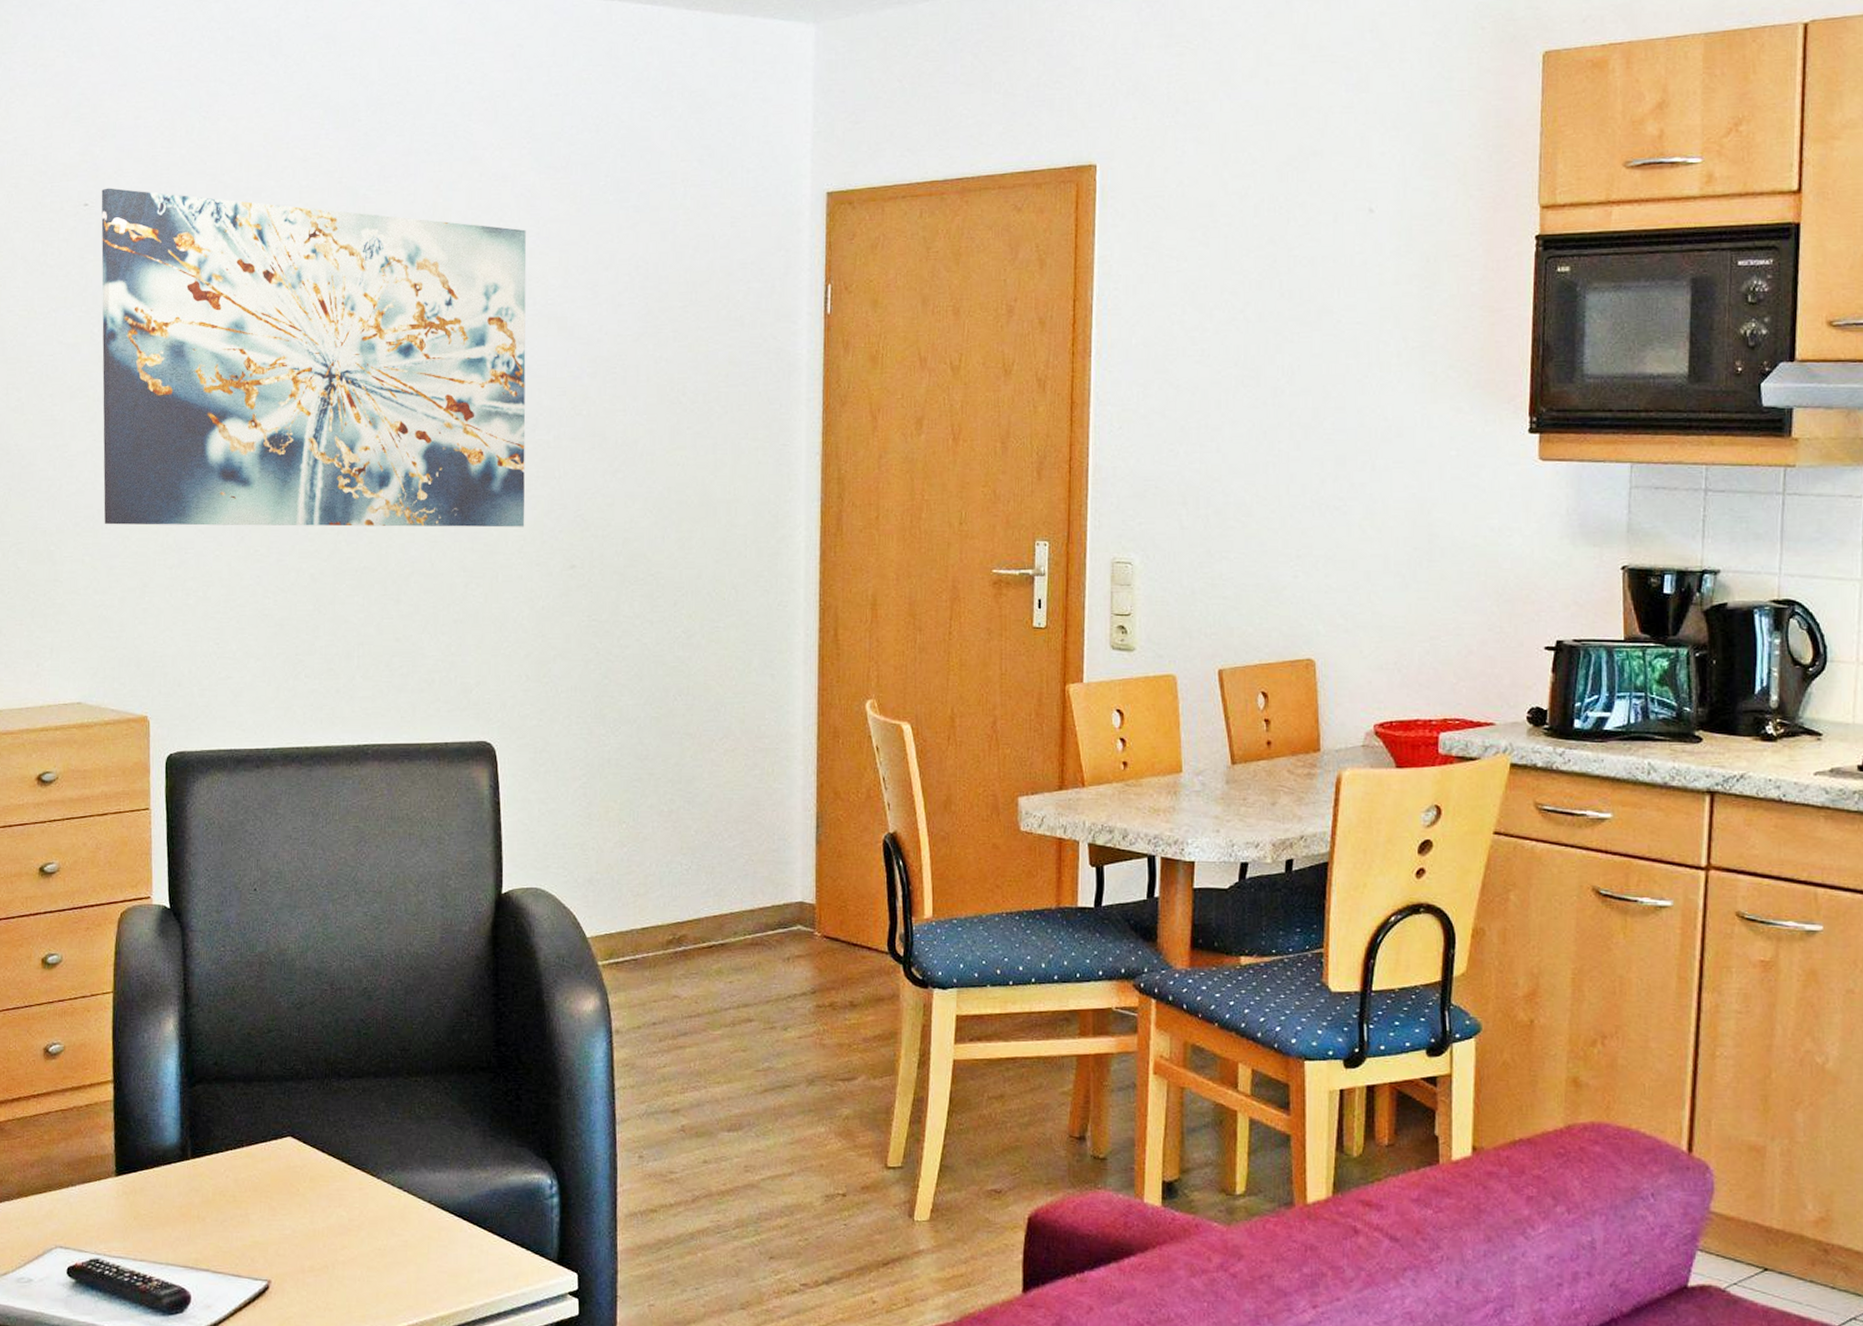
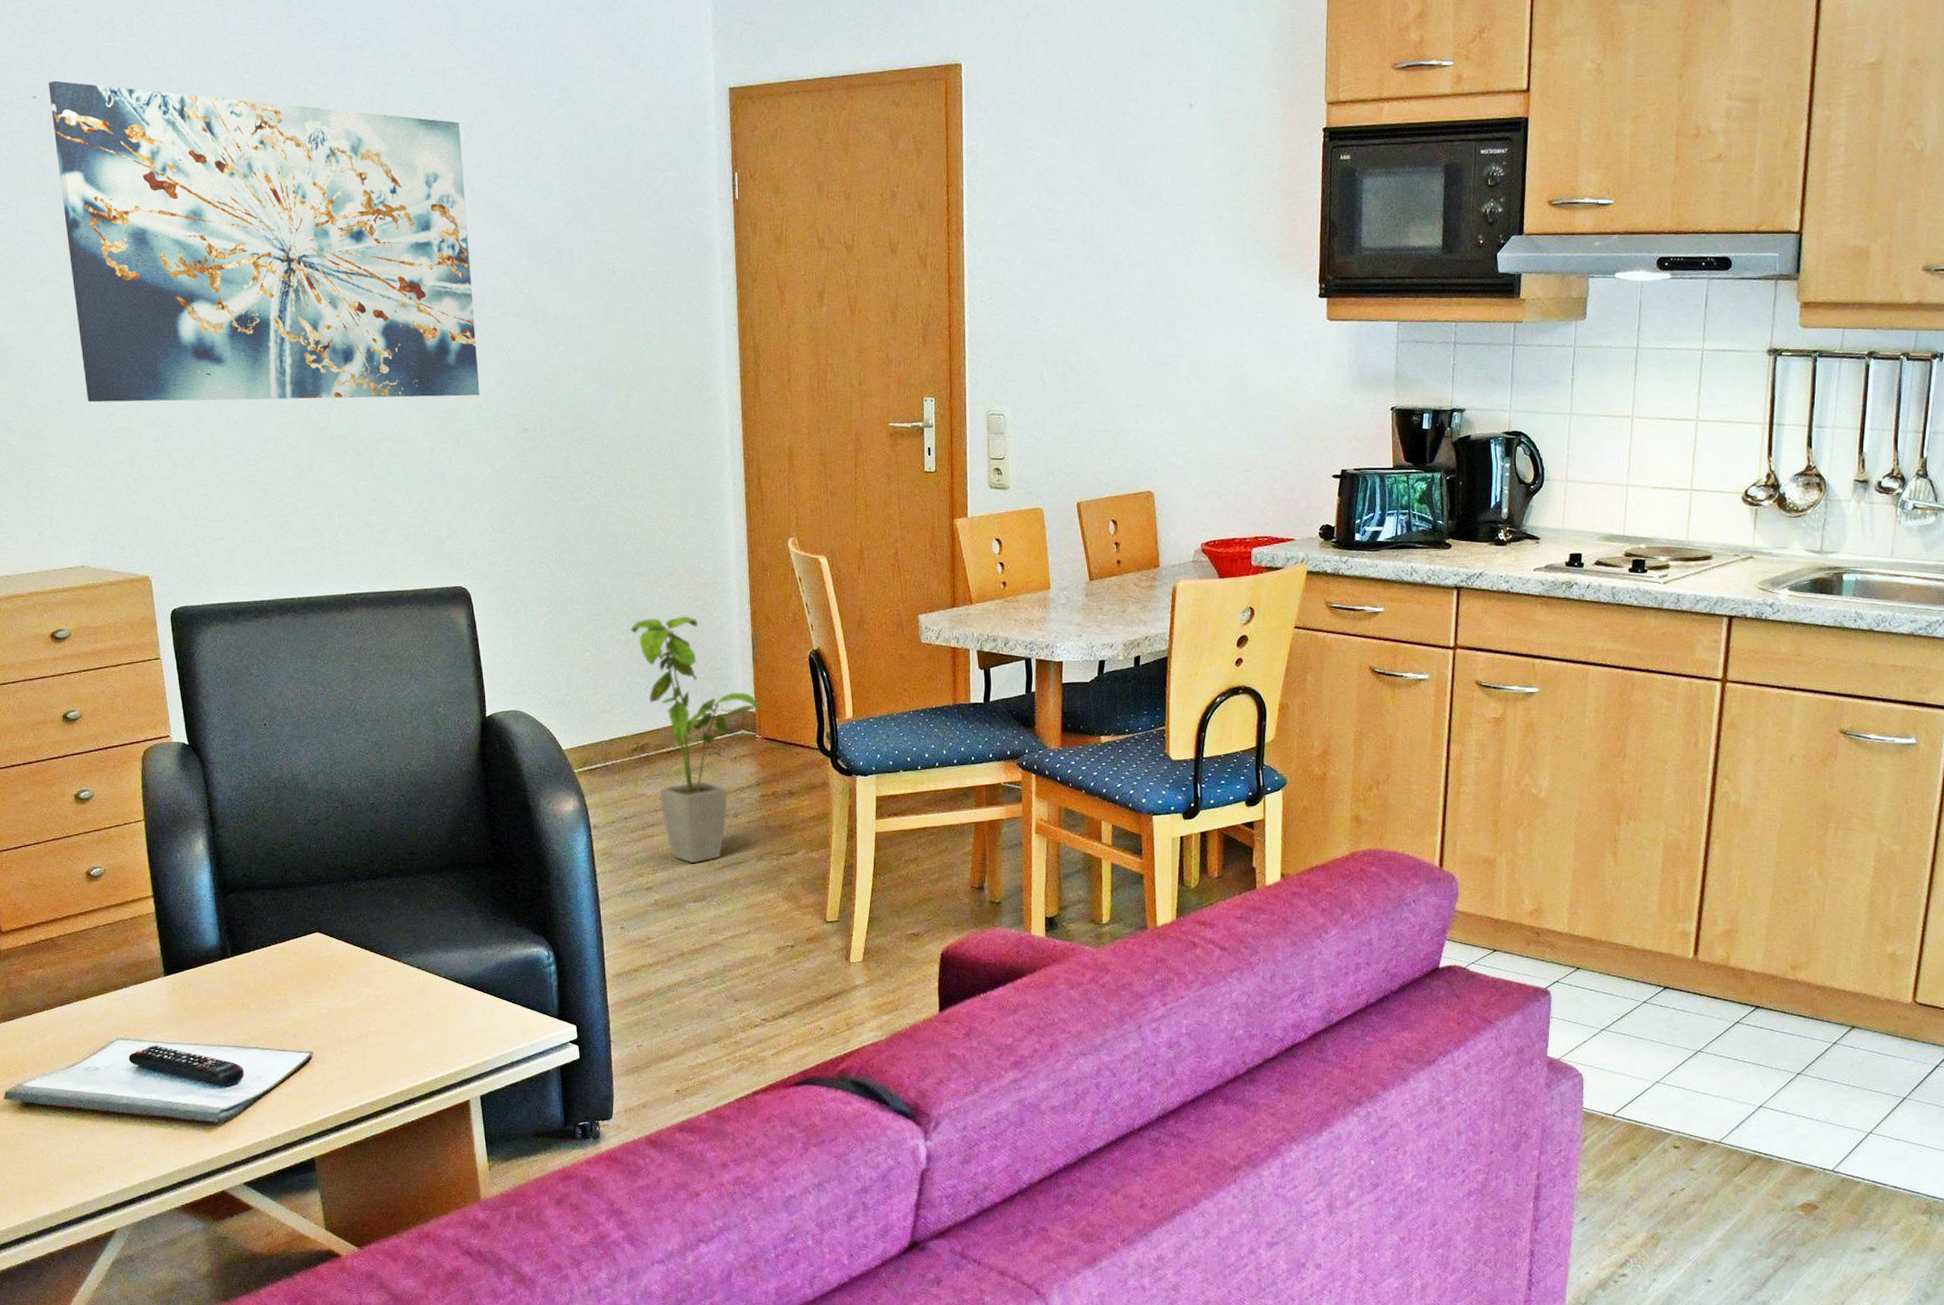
house plant: none [675,786,823,1084] -> present [630,616,762,864]

